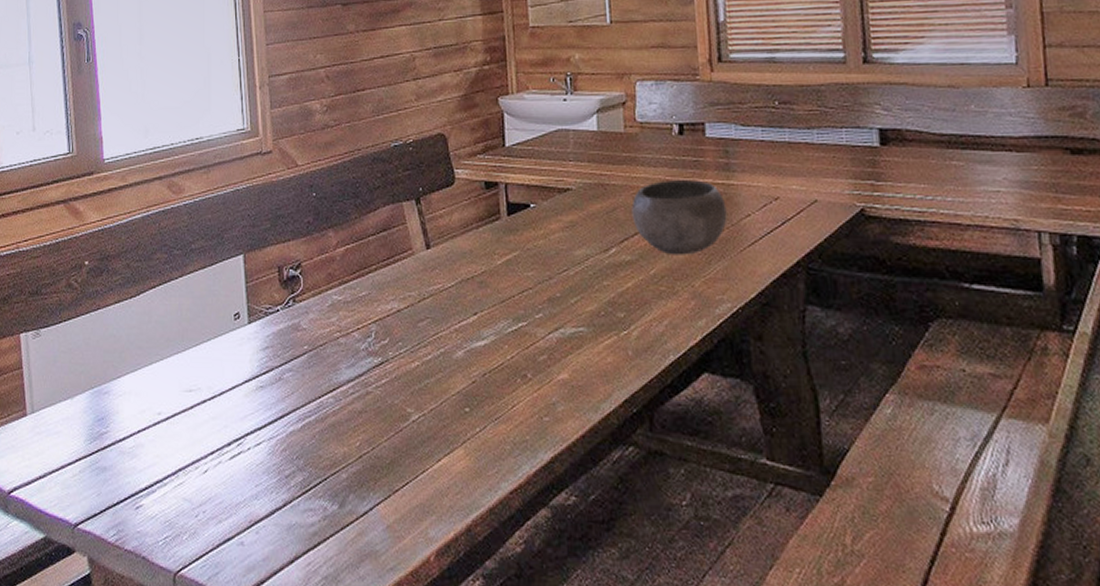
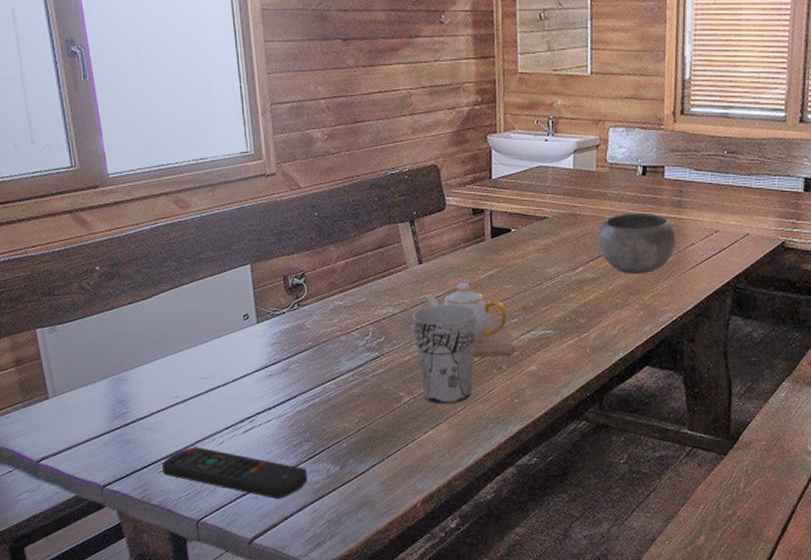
remote control: none [140,476,301,546] -> present [162,447,308,499]
cup: none [420,296,495,423] -> present [412,303,477,404]
teapot: none [434,270,541,364] -> present [425,282,515,358]

